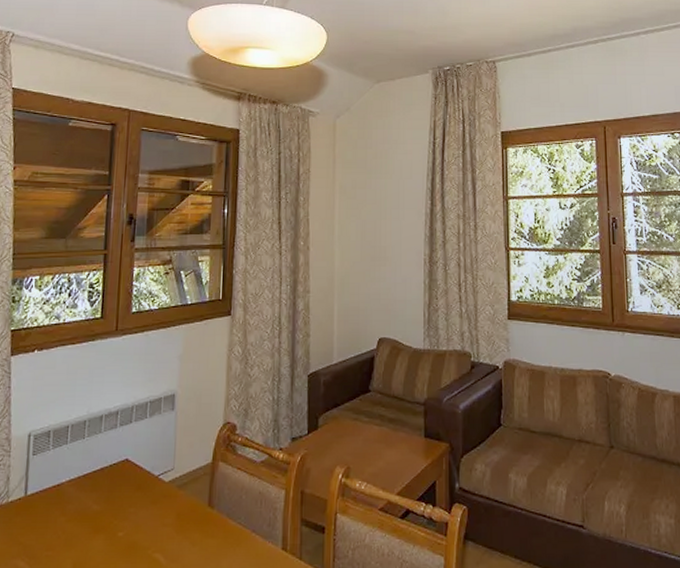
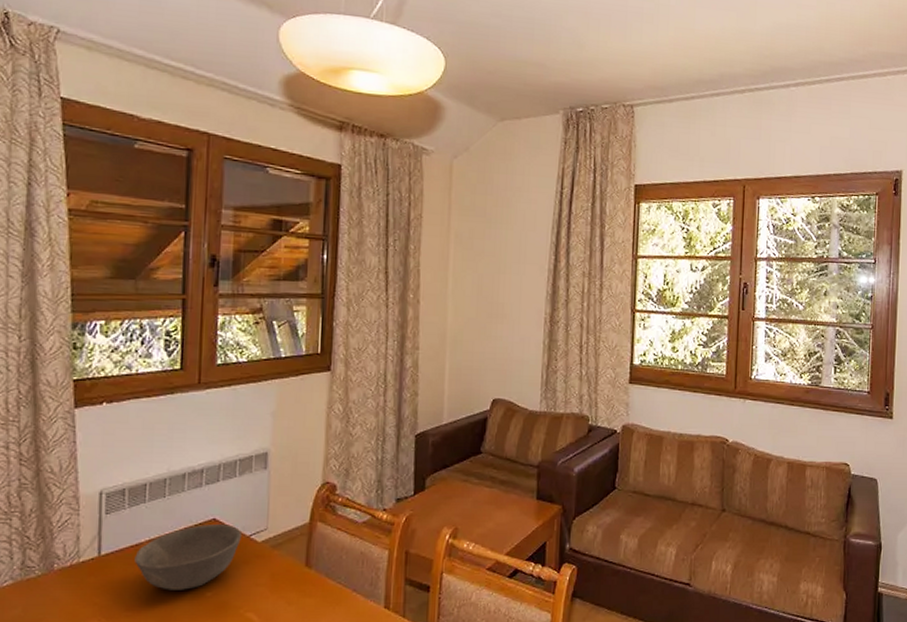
bowl: none [56,465,151,530] -> present [134,524,241,590]

